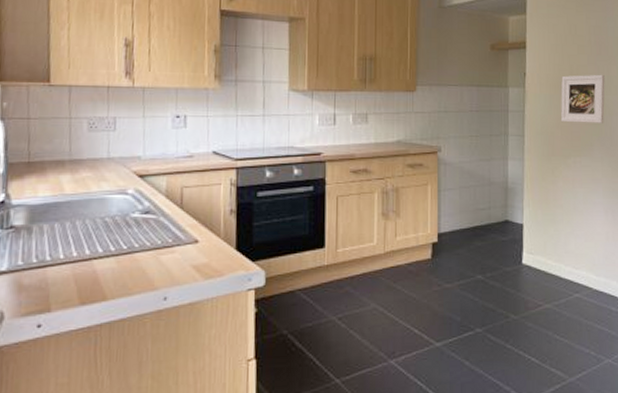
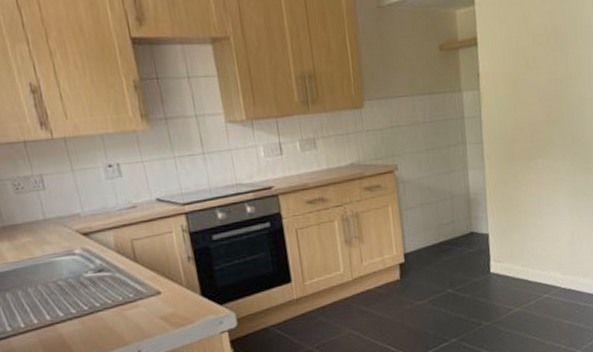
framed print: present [561,74,605,123] -> none [517,65,565,124]

